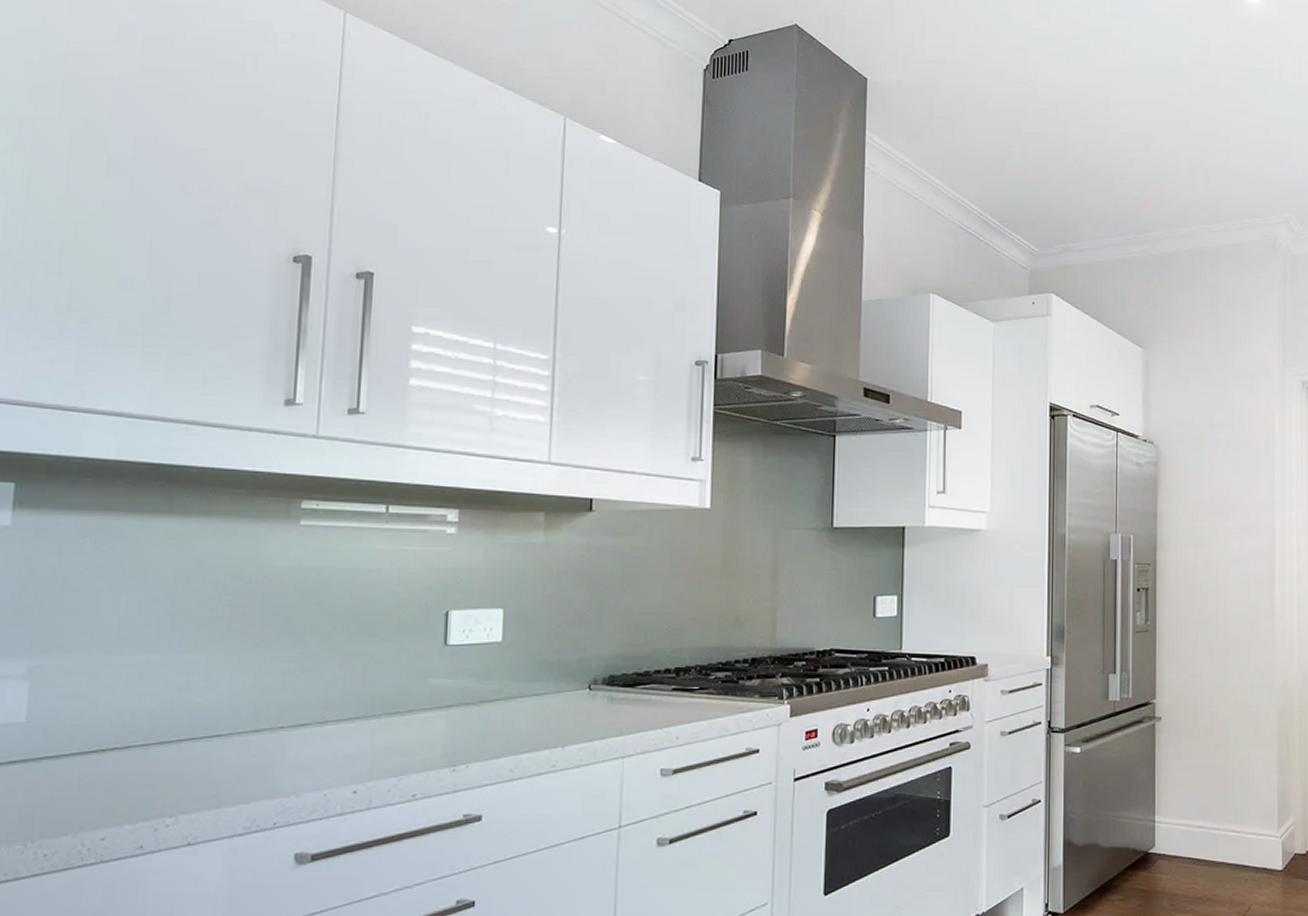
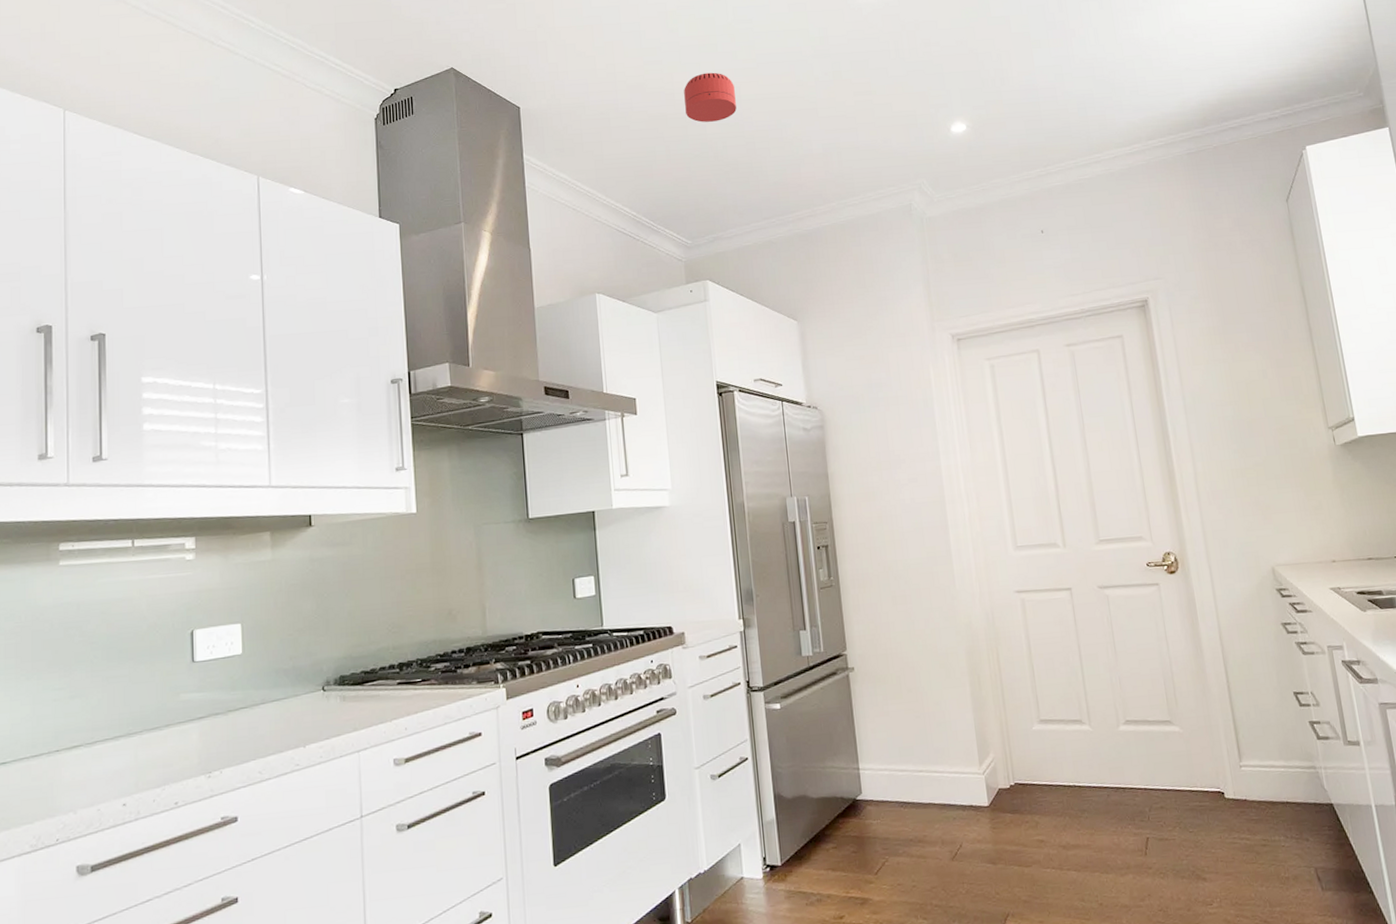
smoke detector: none [1048,67,1103,123] -> present [684,72,737,123]

